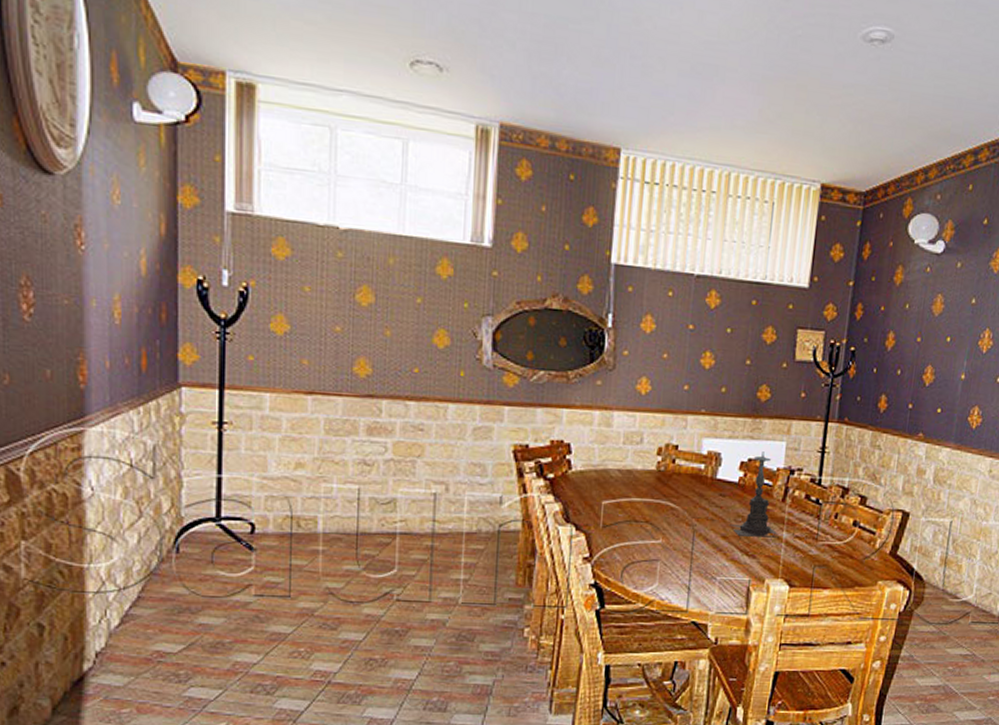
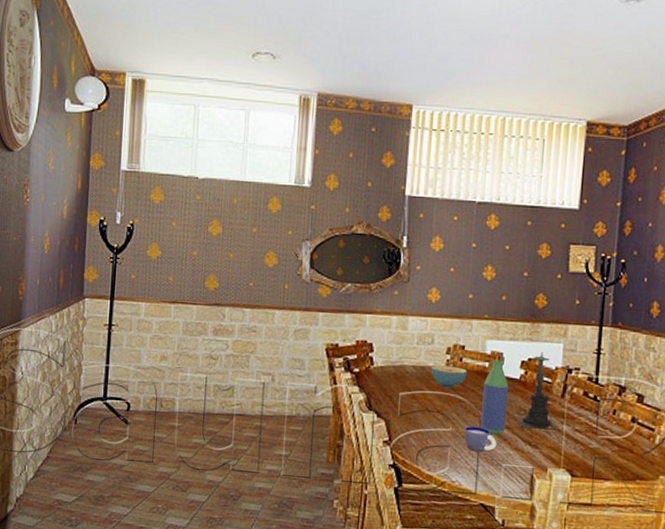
cereal bowl: none [639,468,680,494] -> present [431,365,467,388]
cup: none [675,537,712,565] -> present [464,426,497,452]
bottle: none [694,461,726,546] -> present [481,359,509,435]

